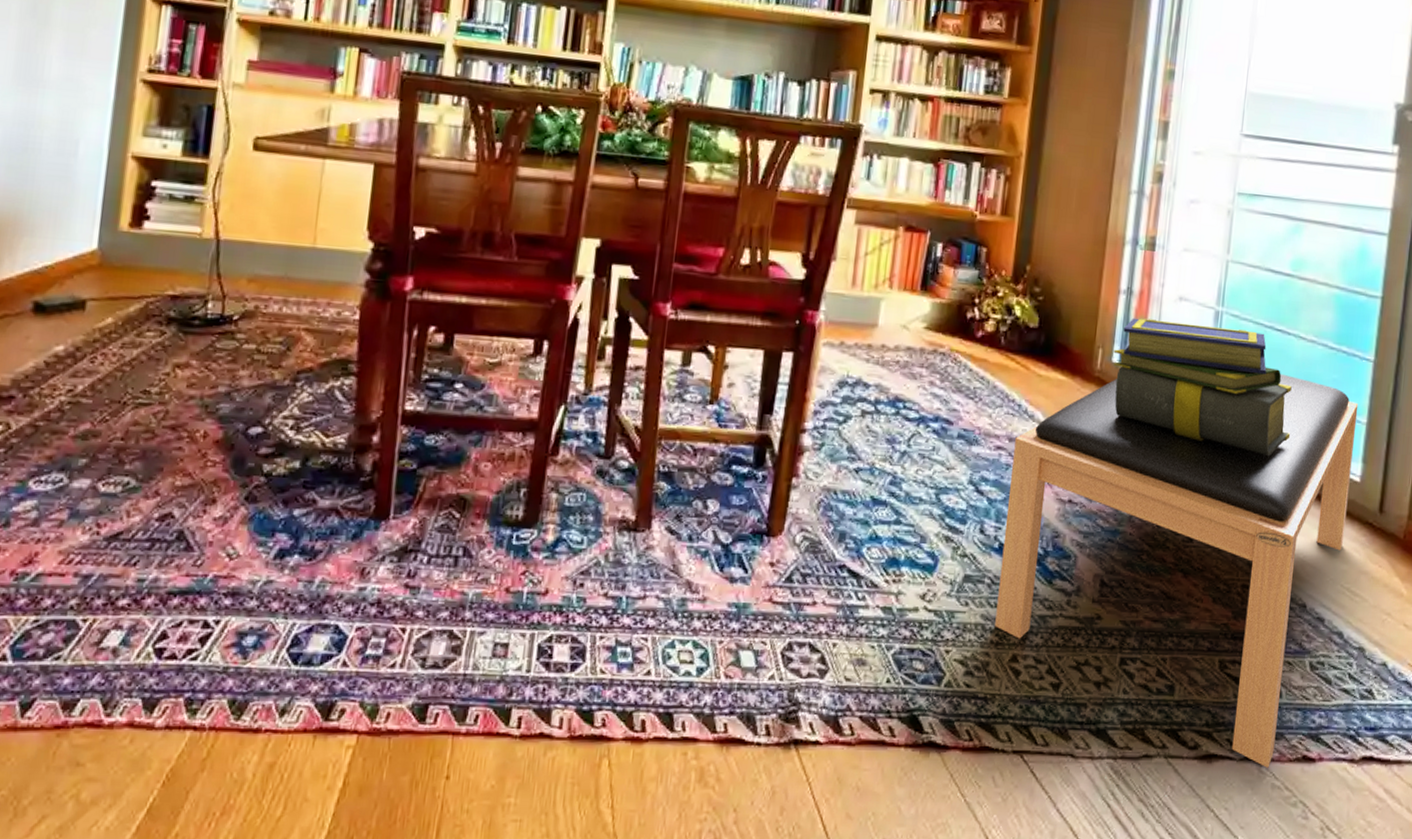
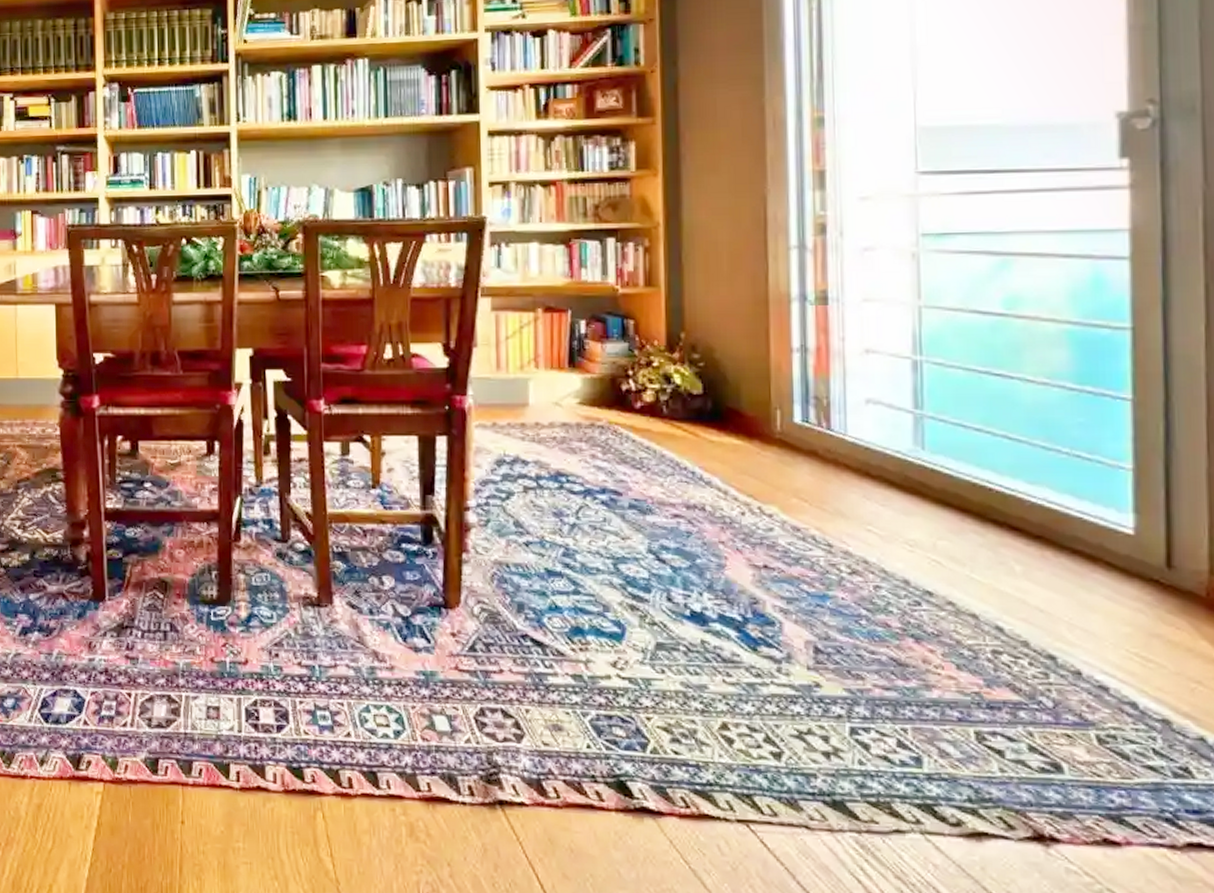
bench: present [995,373,1359,768] -> none [693,421,1122,850]
stack of books: present [1113,318,1292,456] -> none [794,375,1031,510]

